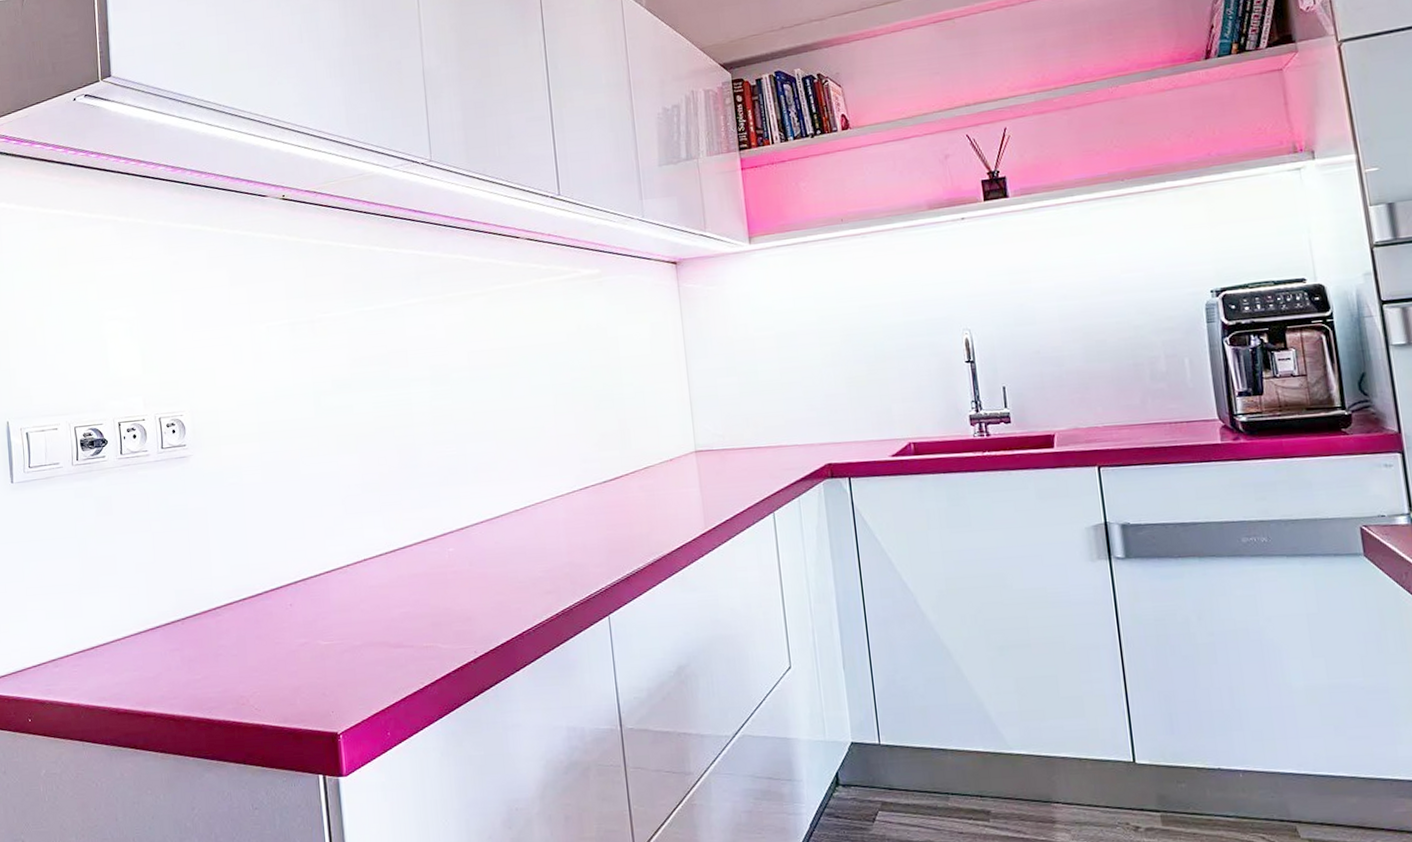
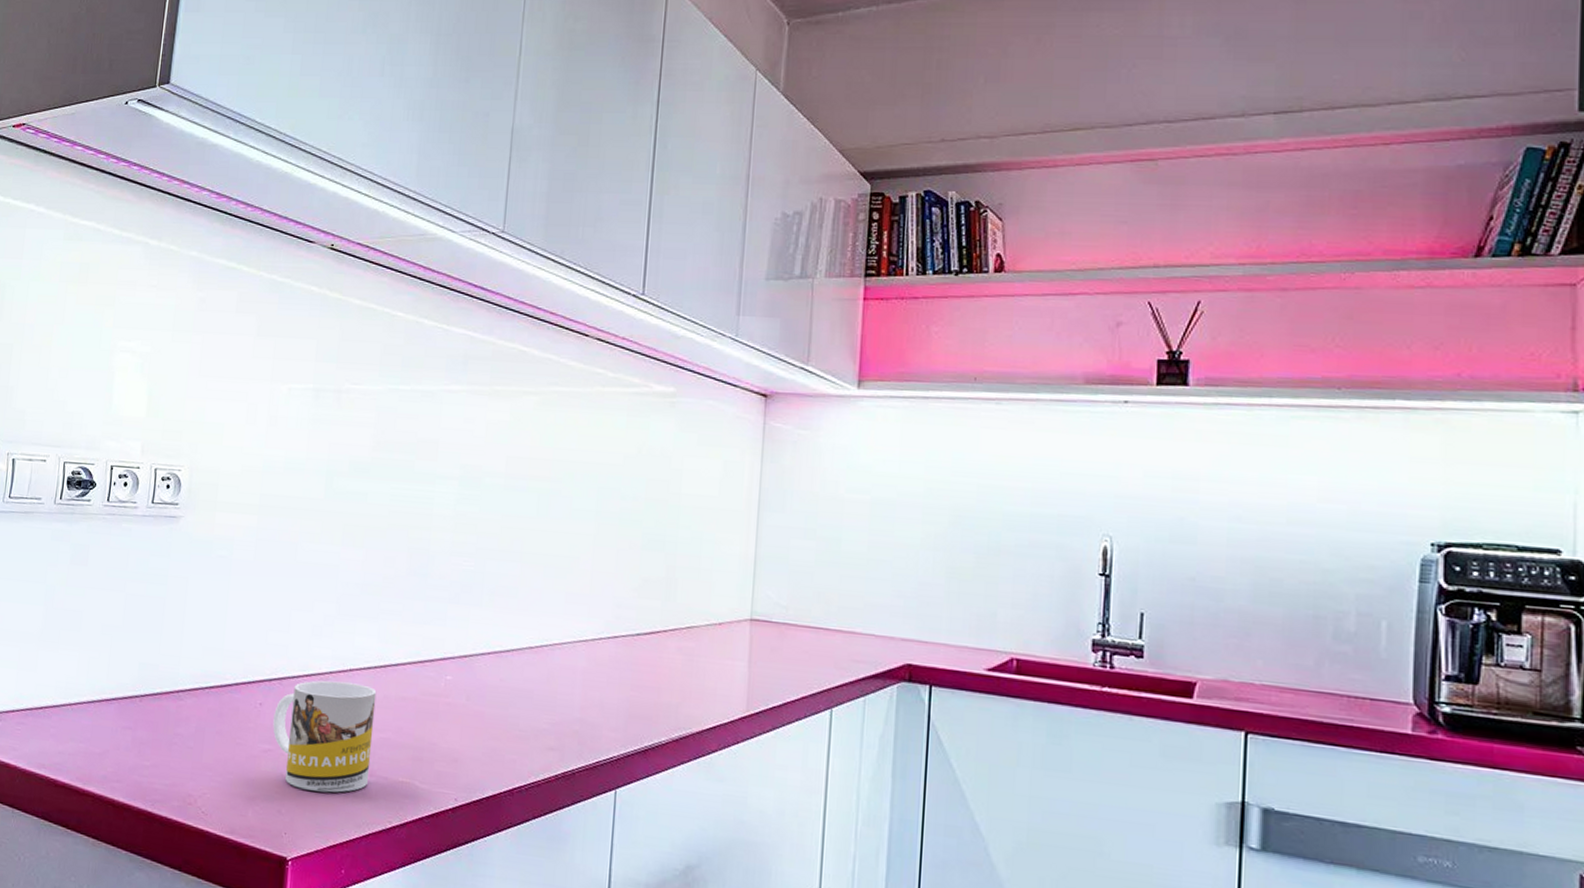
mug: none [304,570,397,671] -> present [273,680,377,793]

